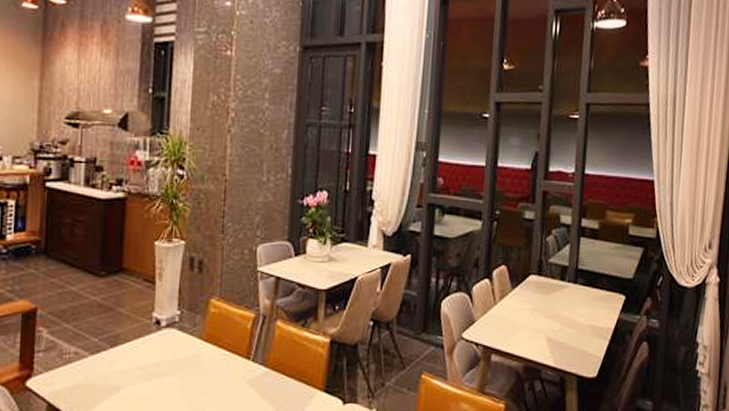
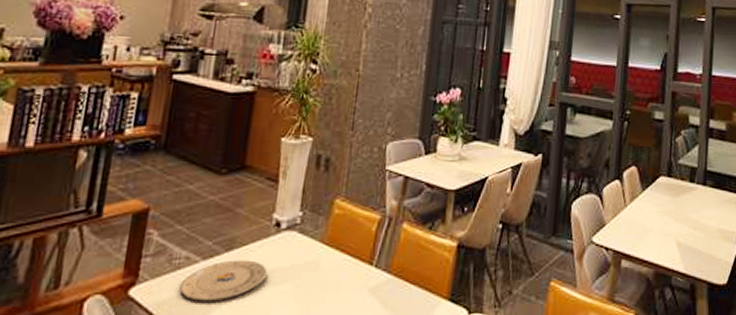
plate: none [72,355,152,393] -> present [179,260,268,302]

